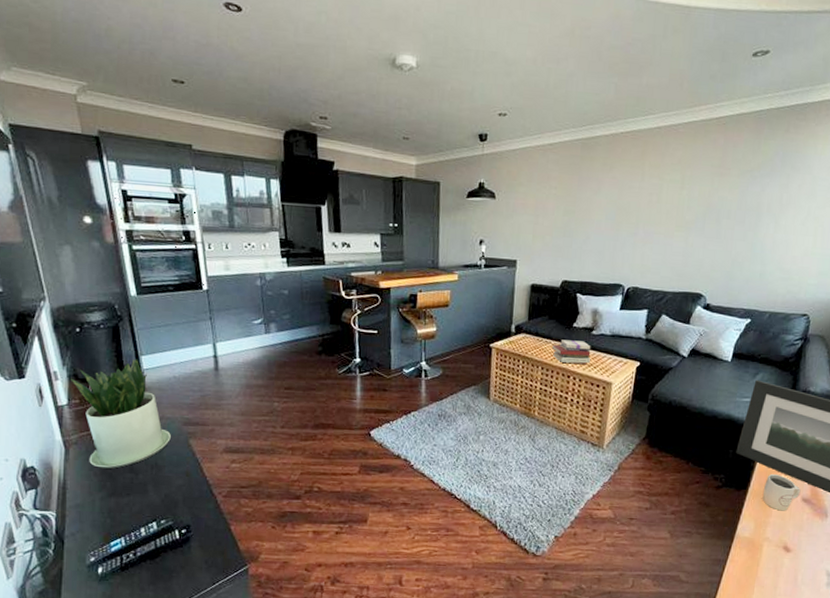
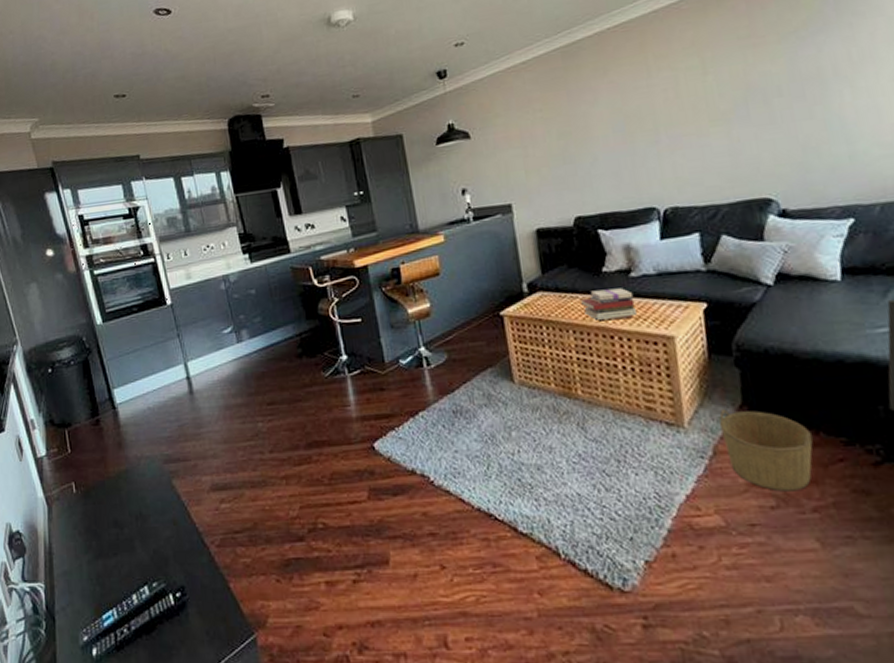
planter: present [70,358,171,469] -> none [47,393,153,526]
basket: none [627,439,685,500] -> present [719,409,814,492]

